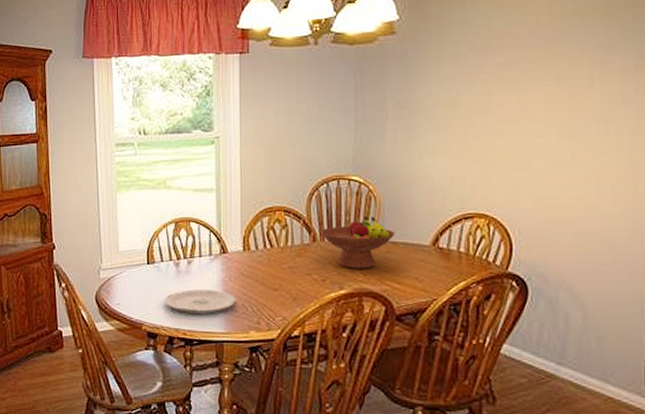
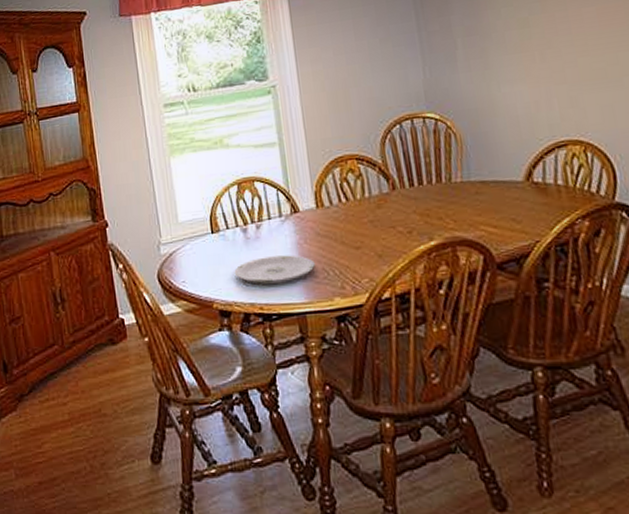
fruit bowl: present [320,216,395,269] -> none [398,155,483,216]

